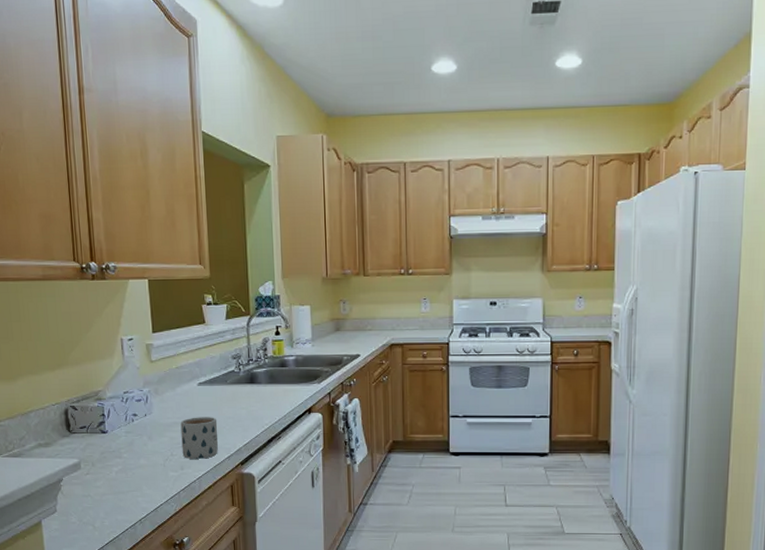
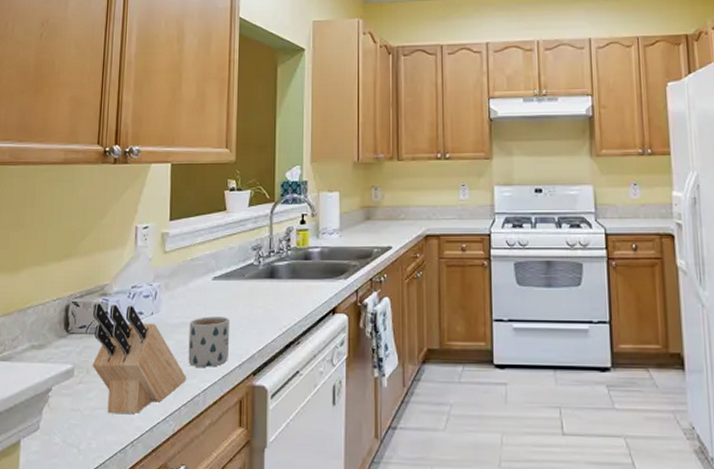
knife block: none [91,407,182,498] -> present [92,303,186,414]

